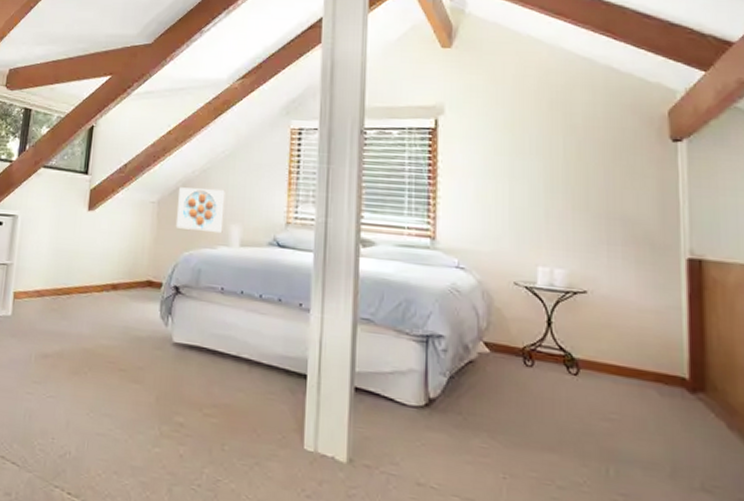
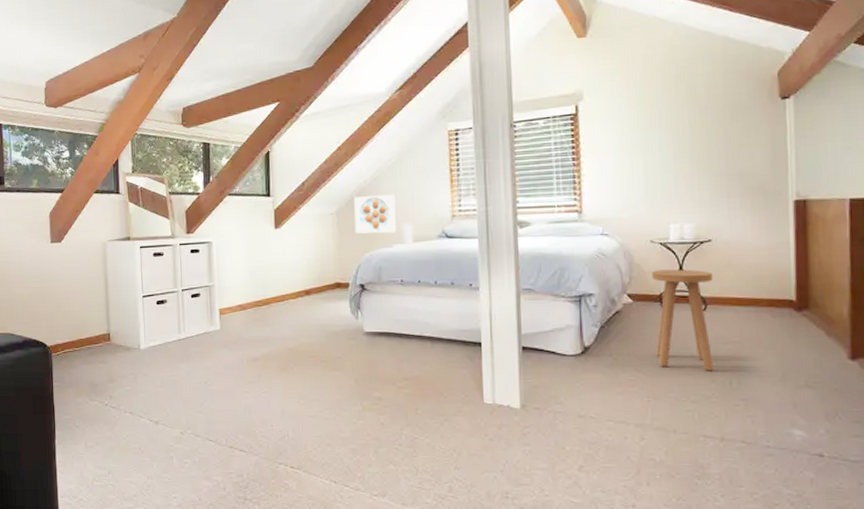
stool: none [514,318,588,452] -> present [651,269,714,371]

